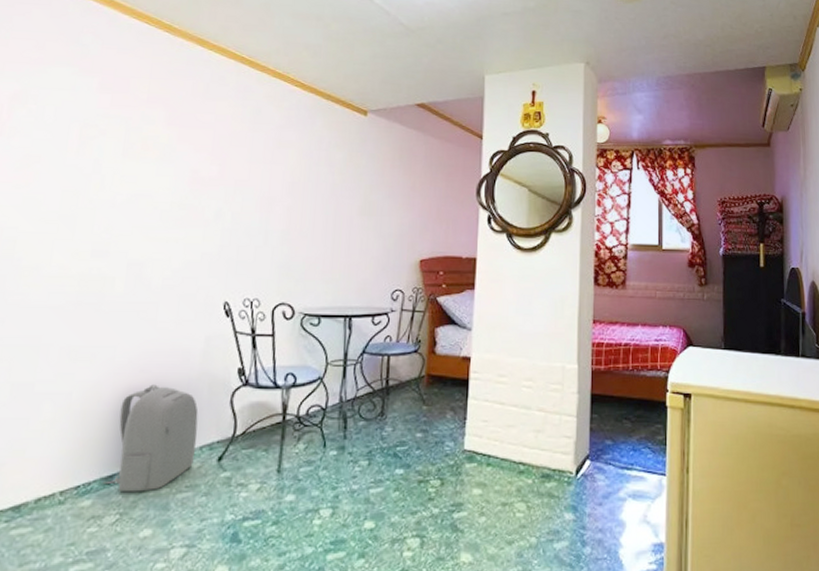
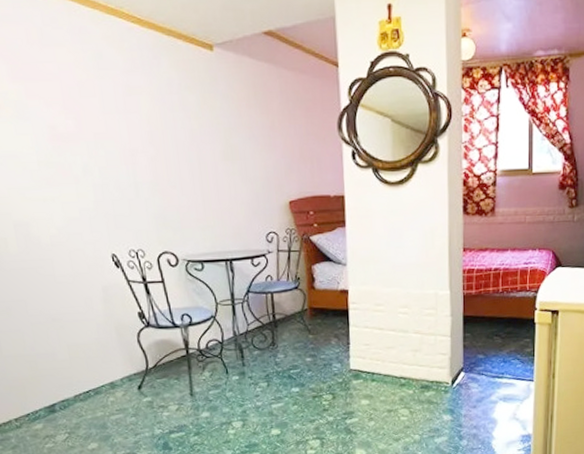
backpack: present [102,384,199,493] -> none [44,330,118,417]

